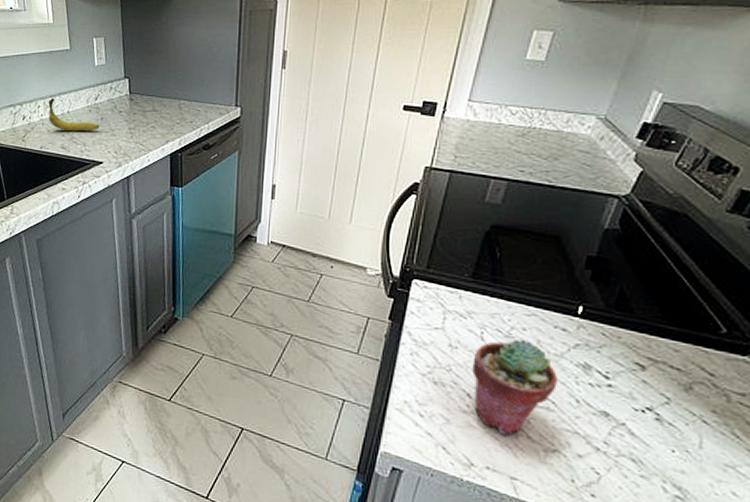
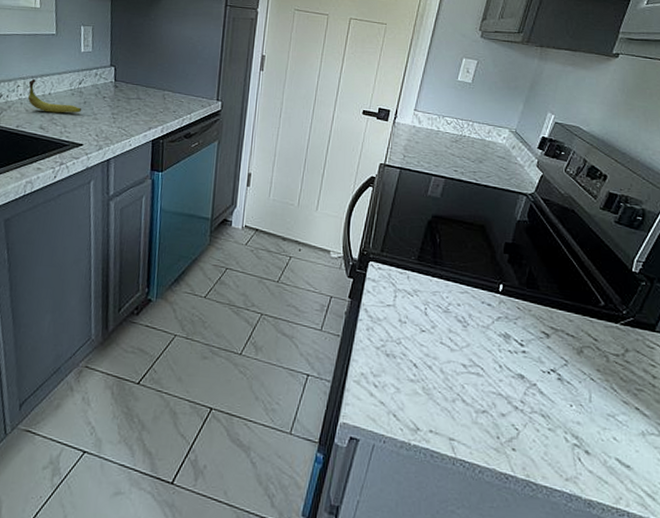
potted succulent: present [472,339,557,436] -> none [418,313,485,401]

